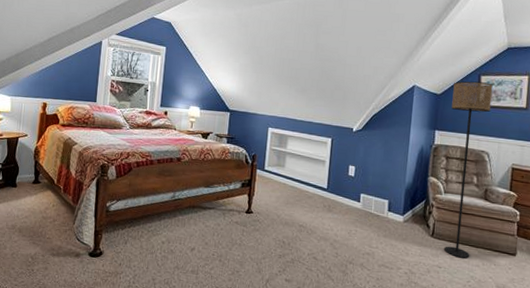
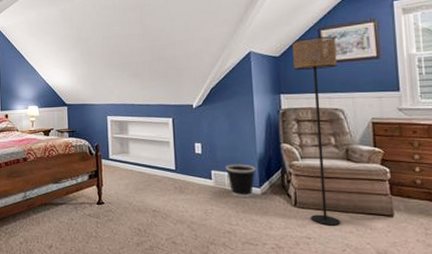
wastebasket: none [374,189,403,223] -> present [225,164,256,197]

